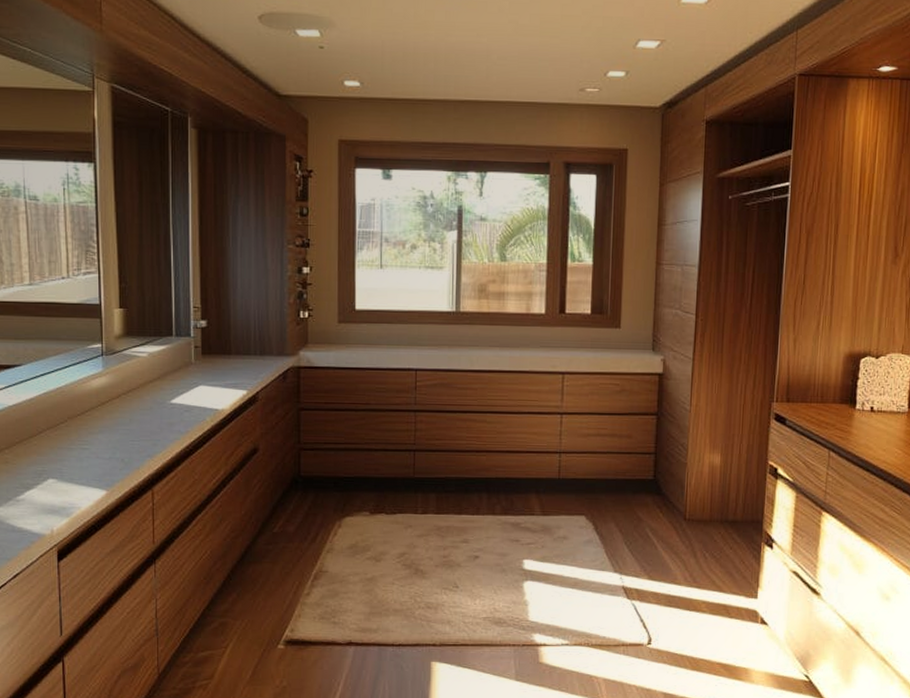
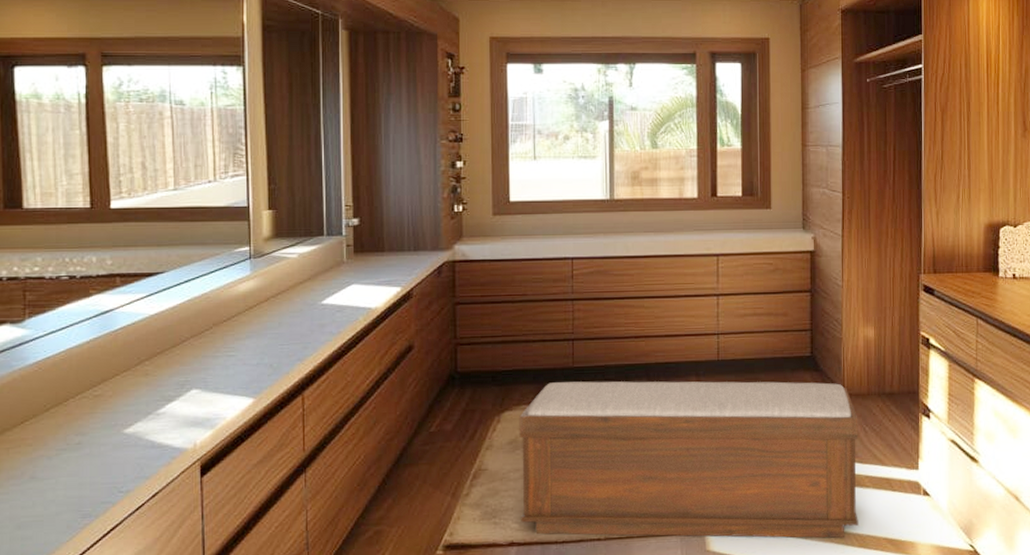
bench: none [359,491,699,659] -> present [519,381,859,538]

